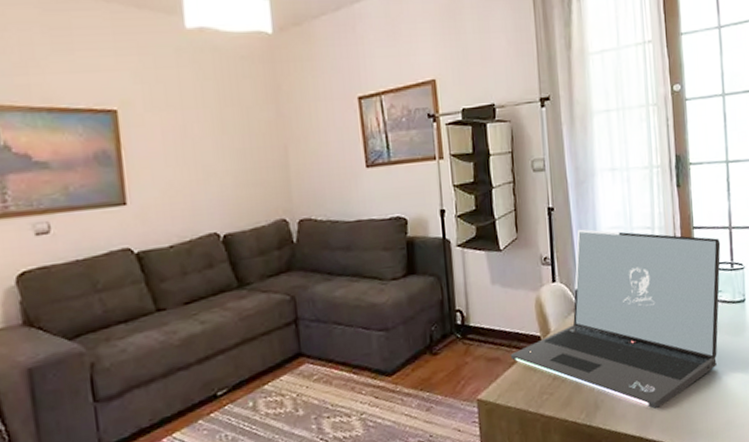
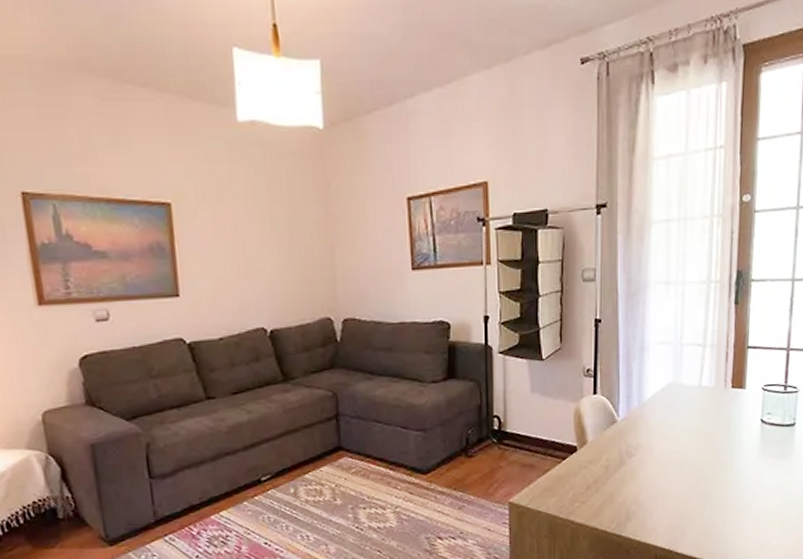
laptop: present [510,229,721,409] -> none [545,342,776,524]

